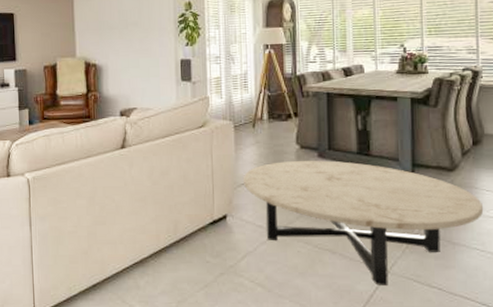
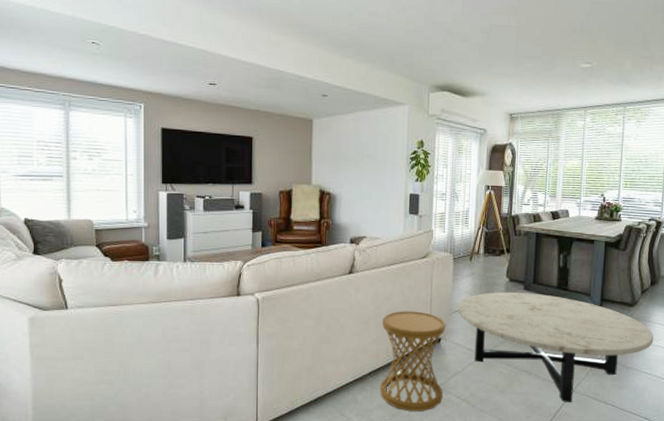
side table: none [160,186,234,298] -> present [380,311,445,411]

